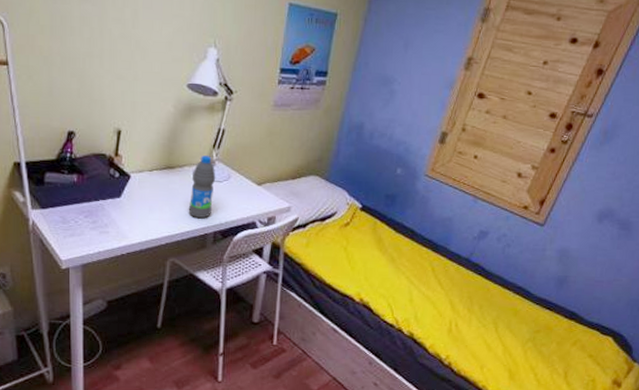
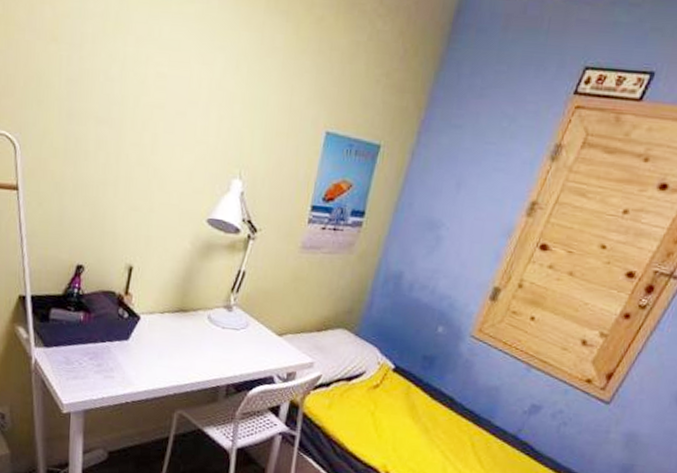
water bottle: present [188,155,216,219] -> none [200,299,233,369]

